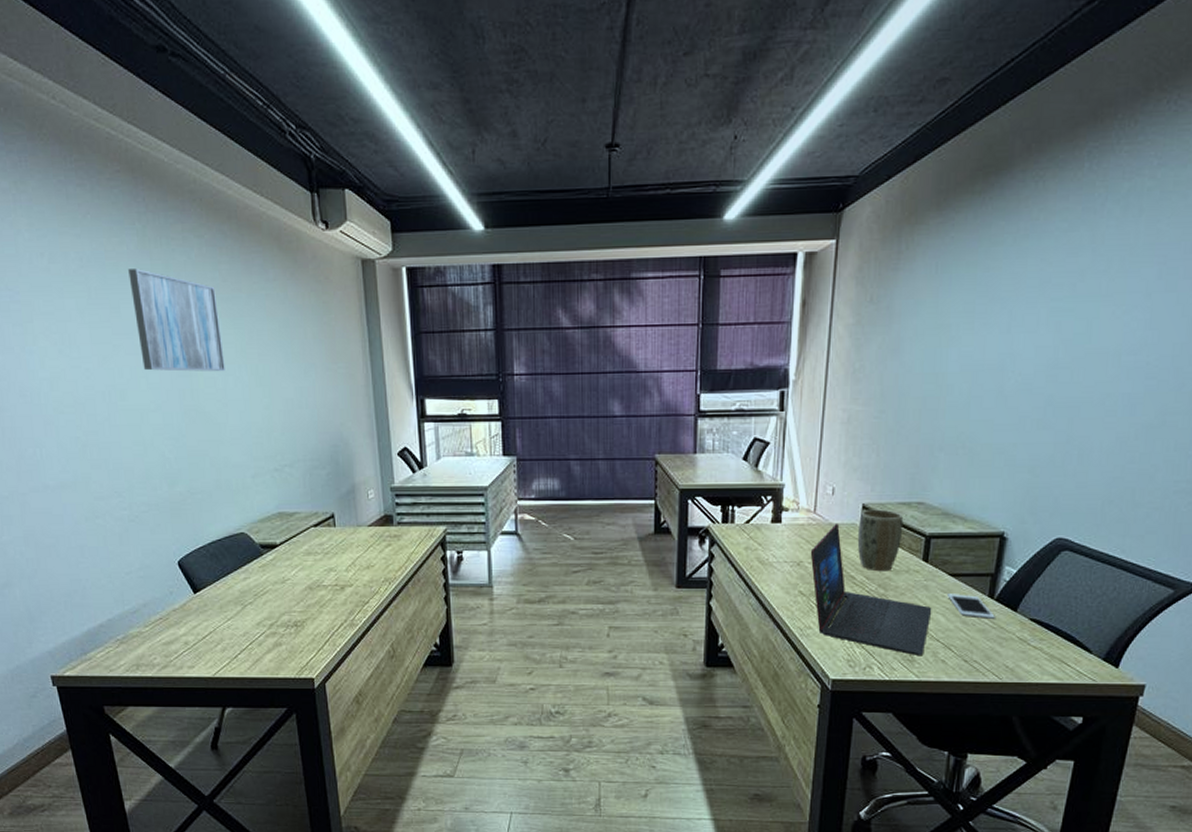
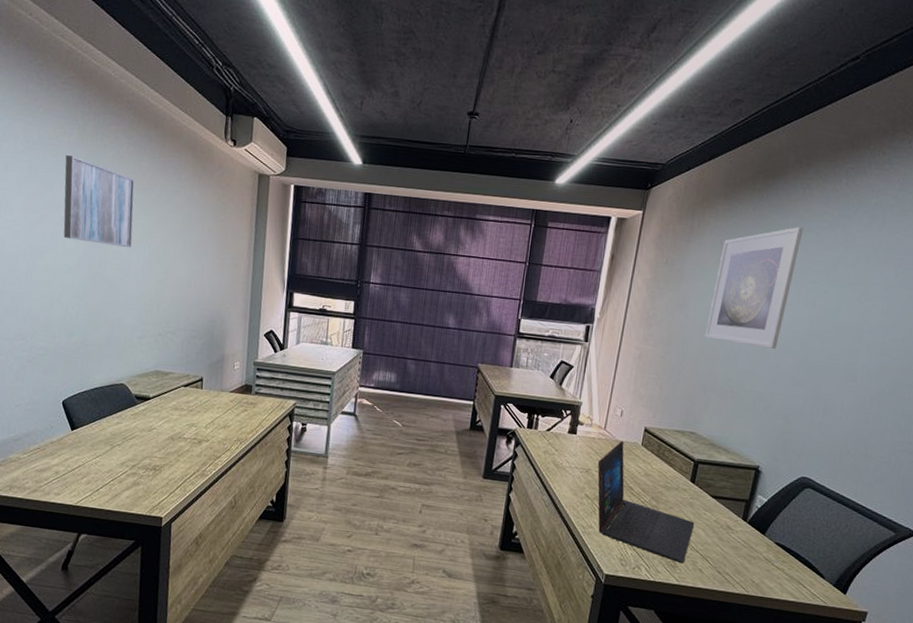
plant pot: present [857,509,904,572] -> none [637,432,678,487]
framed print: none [926,232,1039,389] -> present [705,226,804,349]
cell phone: present [947,594,995,619] -> none [708,512,747,539]

